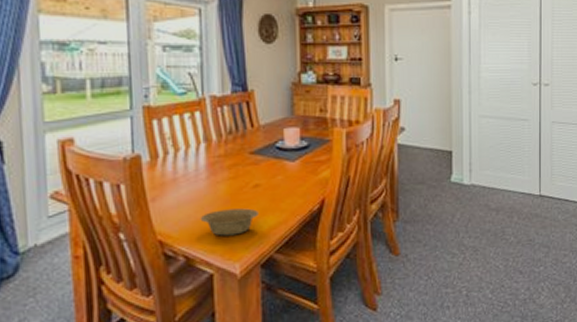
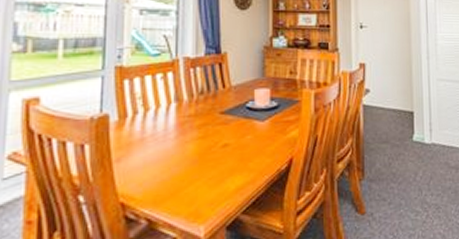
bowl: present [200,208,258,236] -> none [166,168,226,197]

